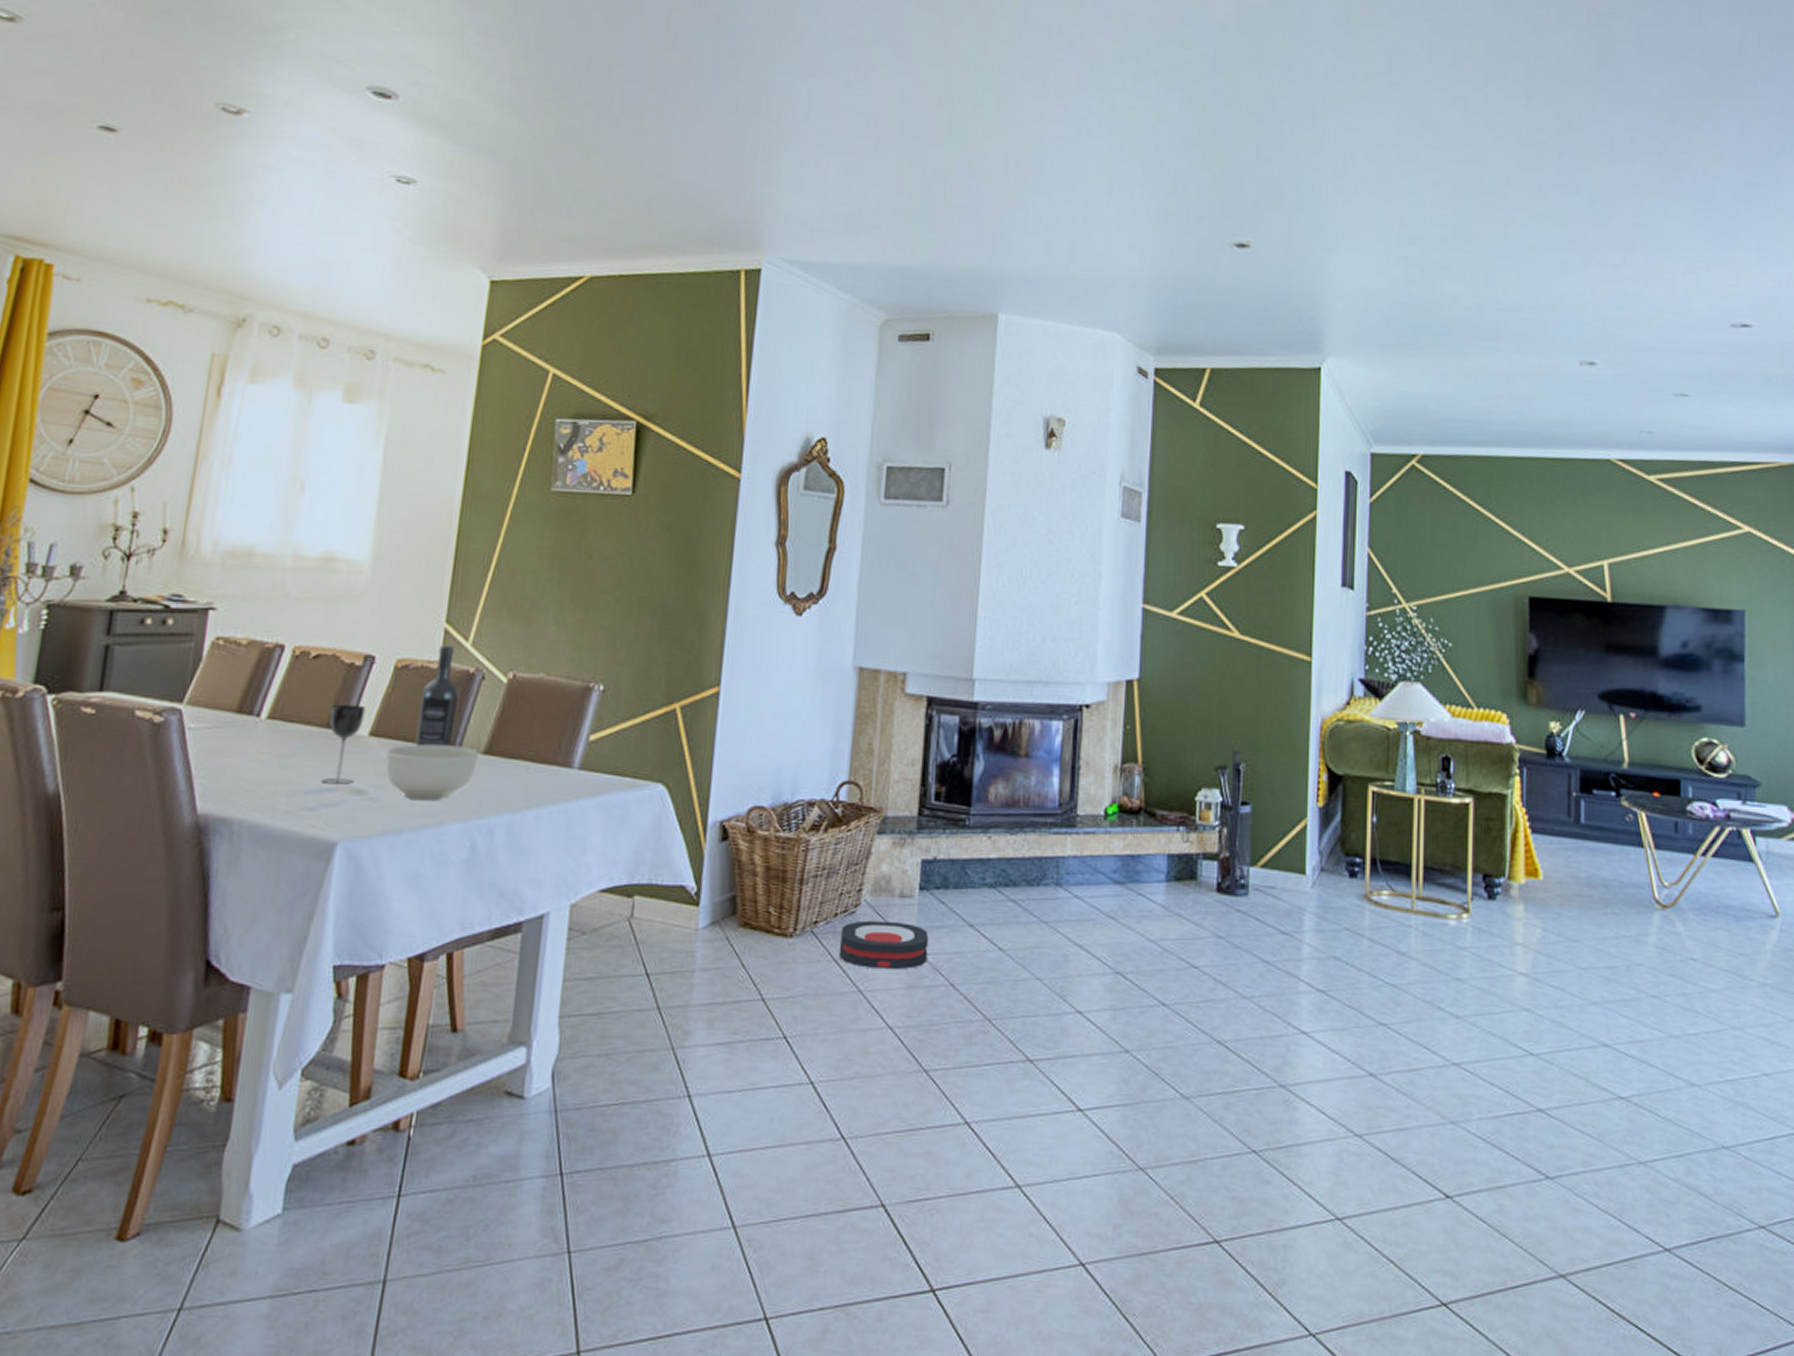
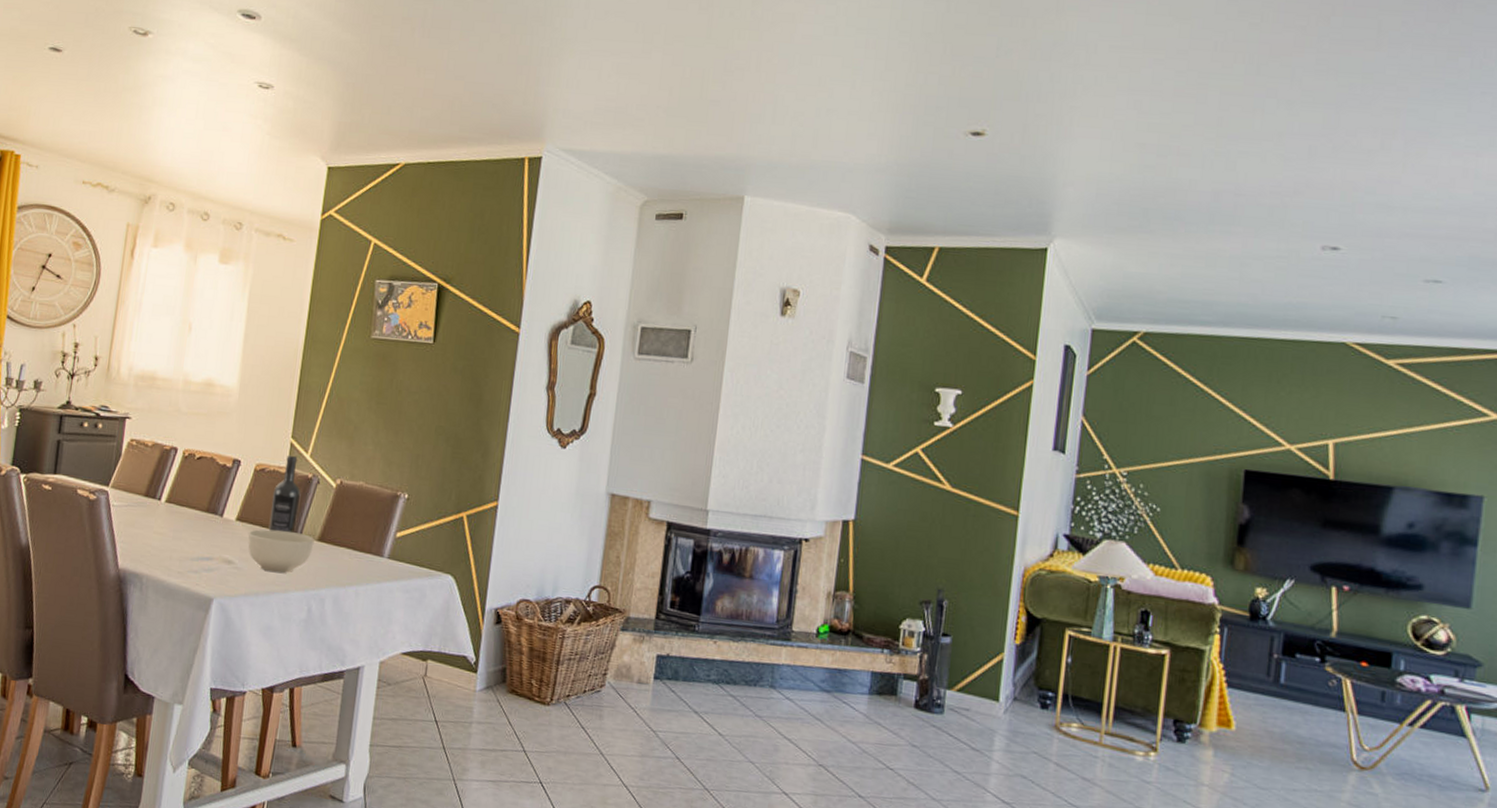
wine glass: present [321,704,365,784] -> none [202,495,233,556]
robot vacuum: present [838,920,929,970] -> none [585,698,660,741]

